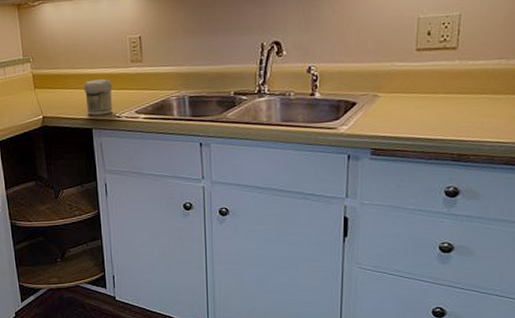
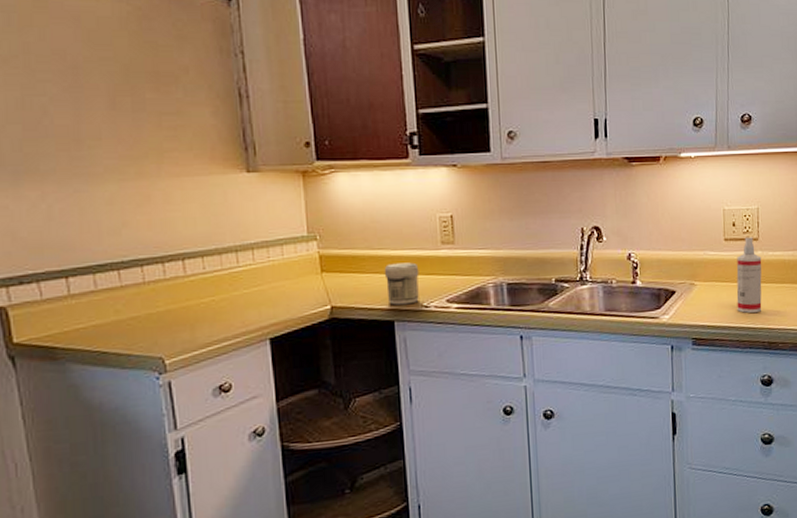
spray bottle: none [424,46,459,125] -> present [736,237,762,313]

